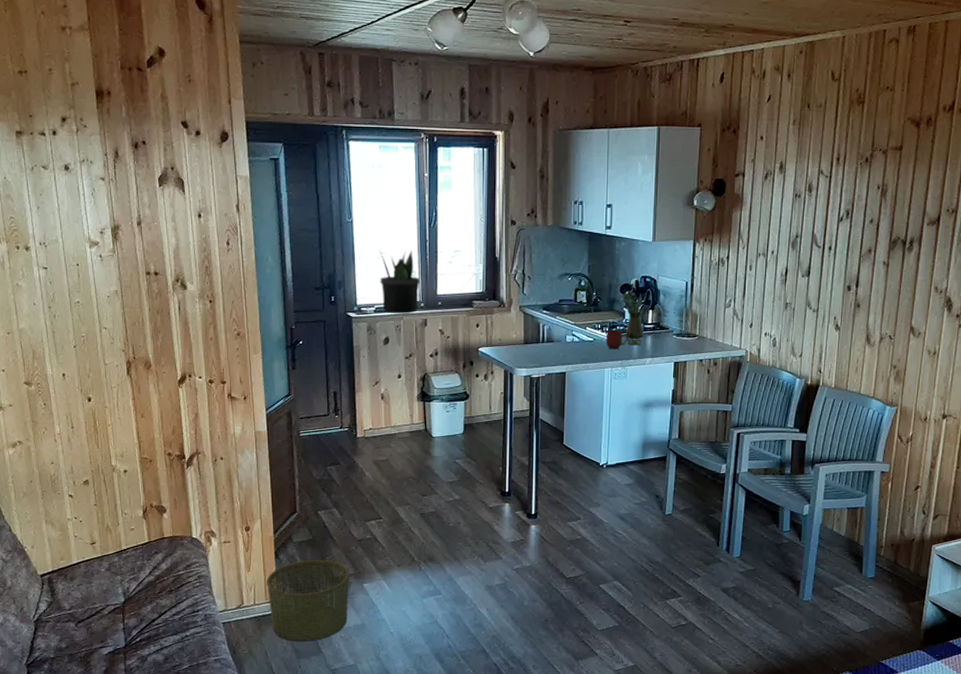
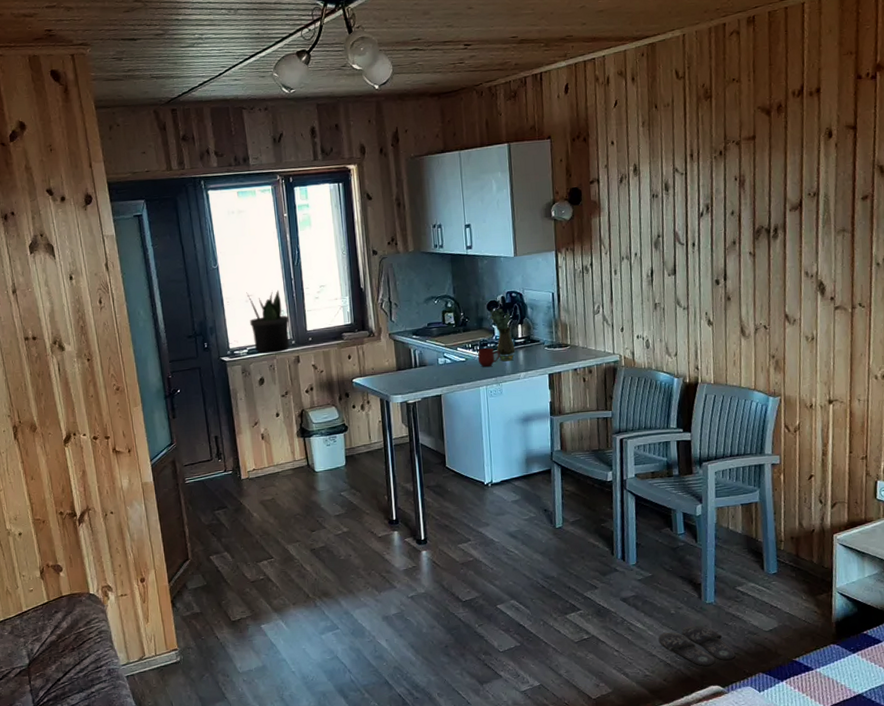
basket: present [266,558,350,642] -> none [165,602,248,689]
slippers: none [753,621,826,660] -> present [658,625,736,666]

